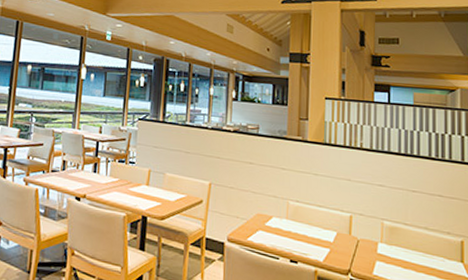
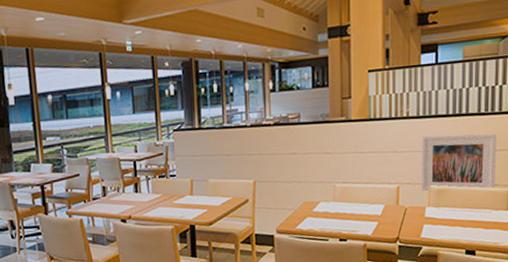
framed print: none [373,169,448,236] -> present [420,133,497,192]

